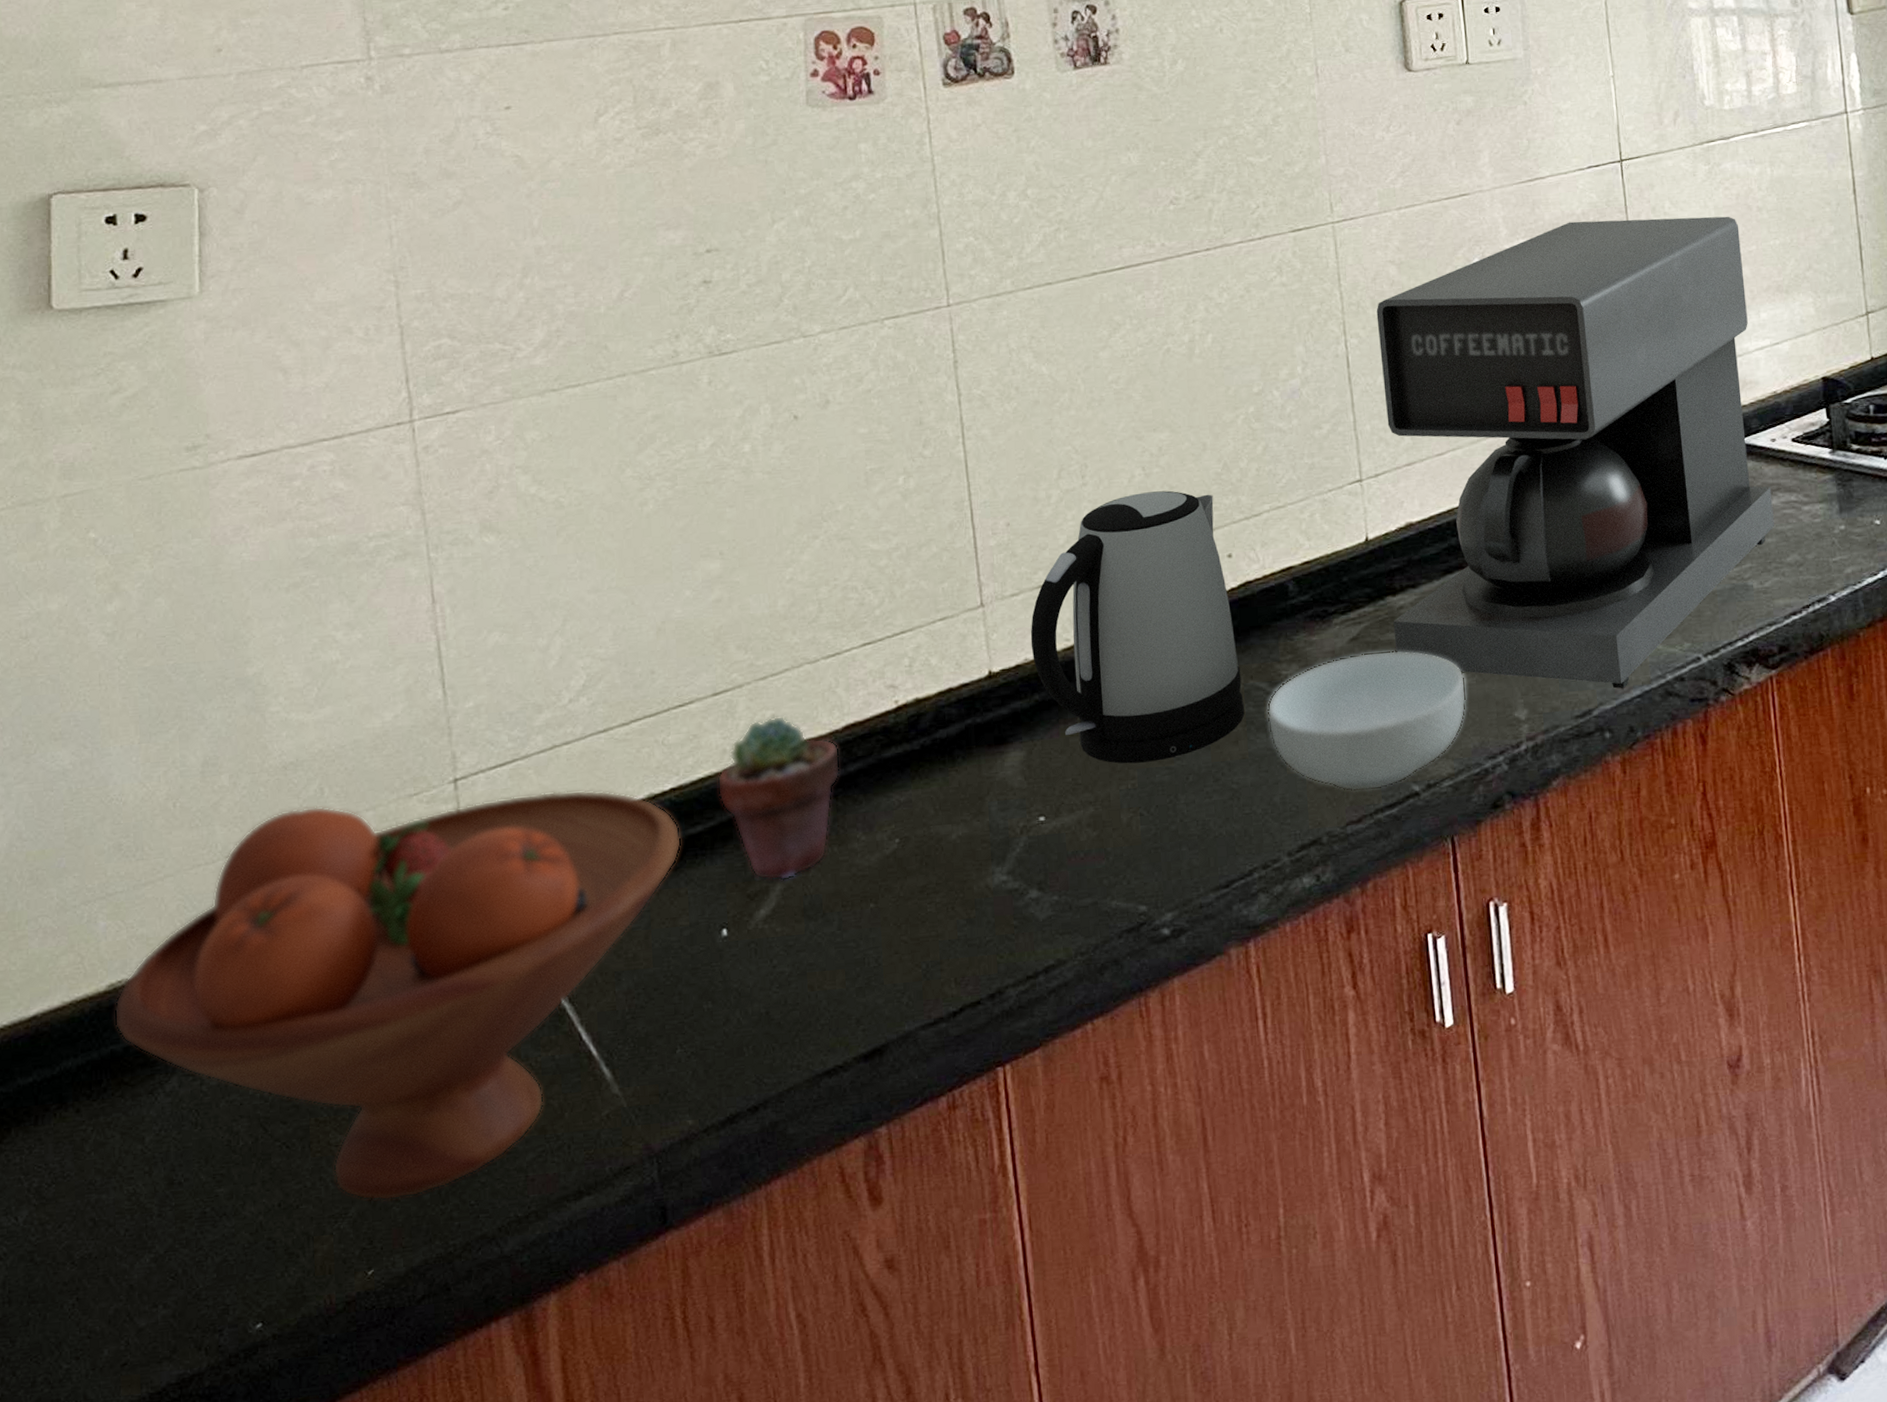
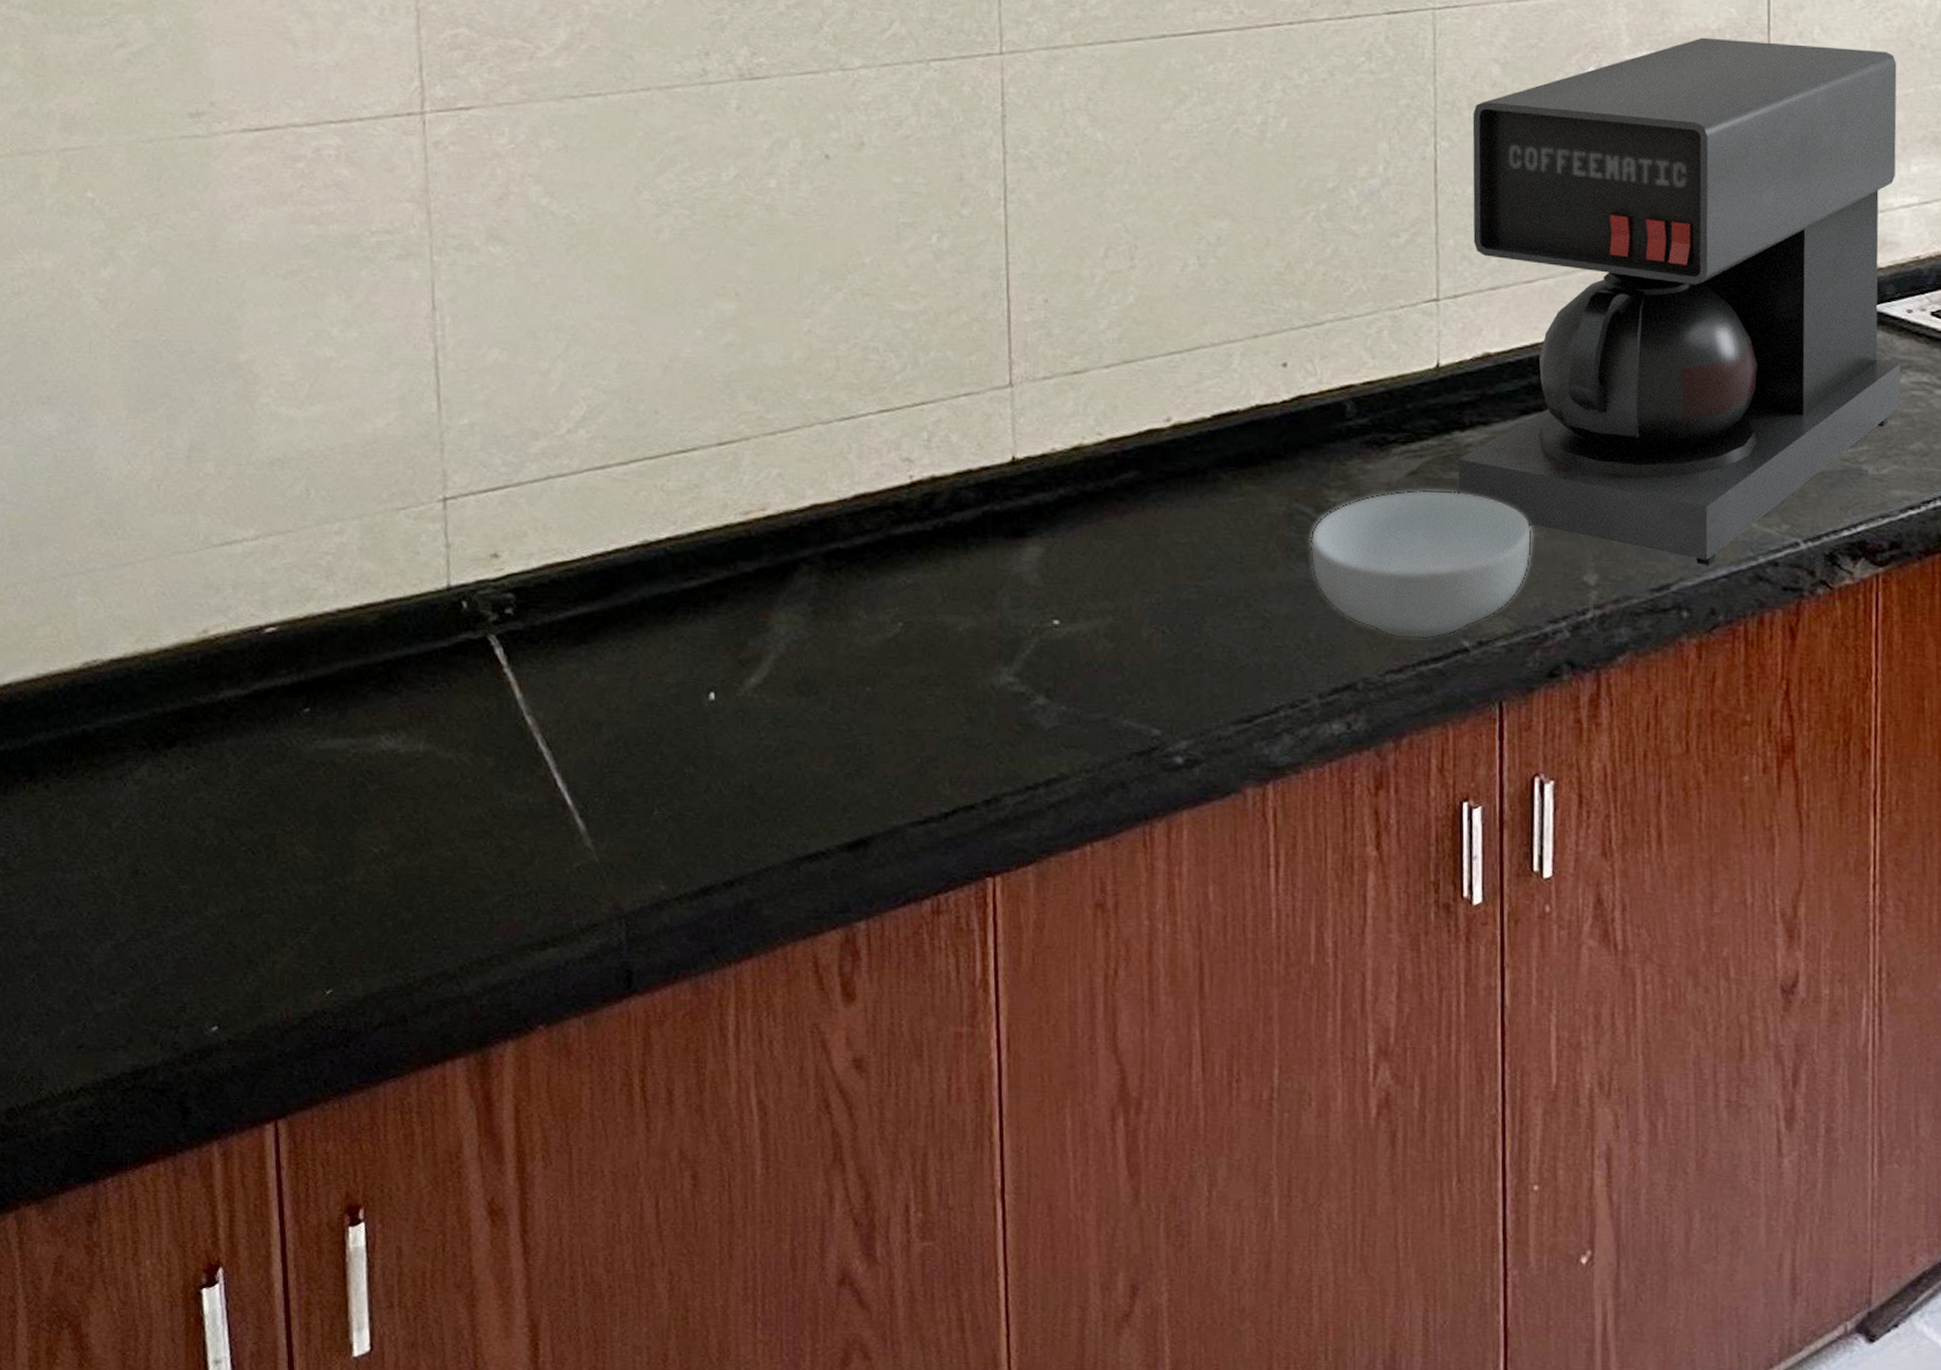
fruit bowl: present [114,790,682,1201] -> none [87,507,674,923]
potted succulent: present [717,715,841,881] -> none [715,475,847,651]
kettle: present [1030,490,1245,764] -> none [1060,284,1286,577]

